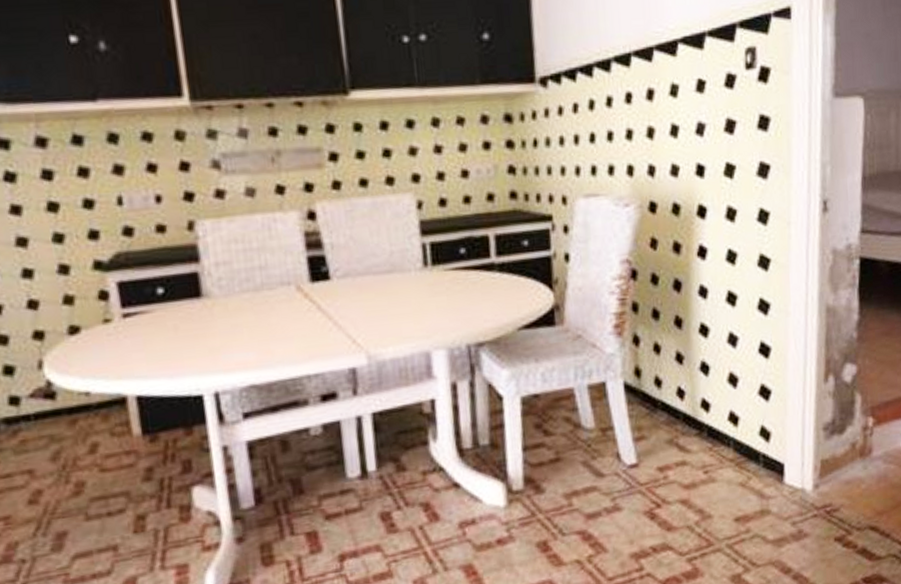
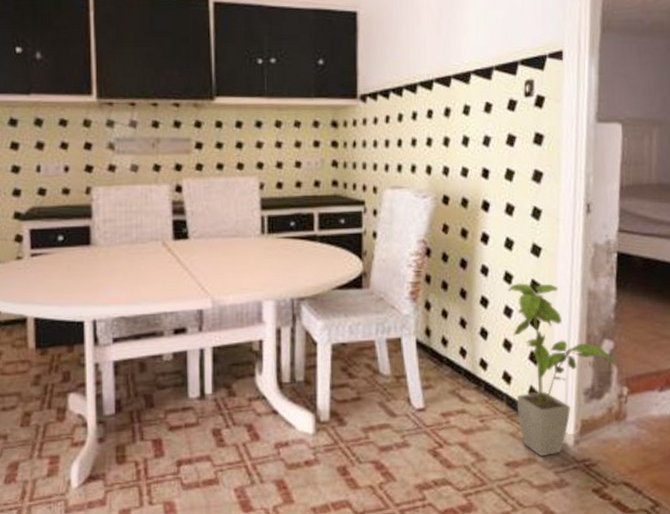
house plant: none [731,303,857,506] -> present [507,283,614,456]

